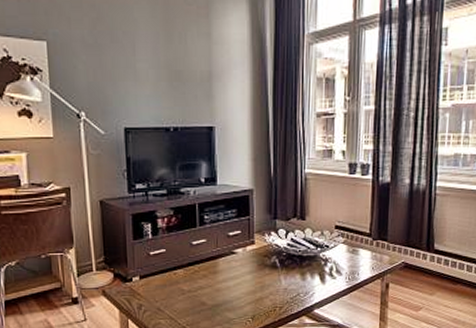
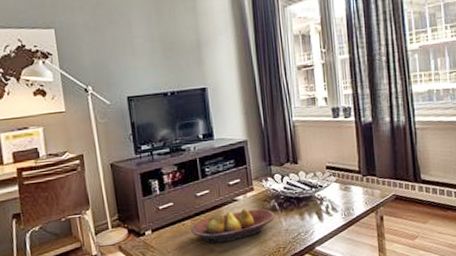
fruit bowl: none [182,262,274,297] -> present [190,208,275,244]

